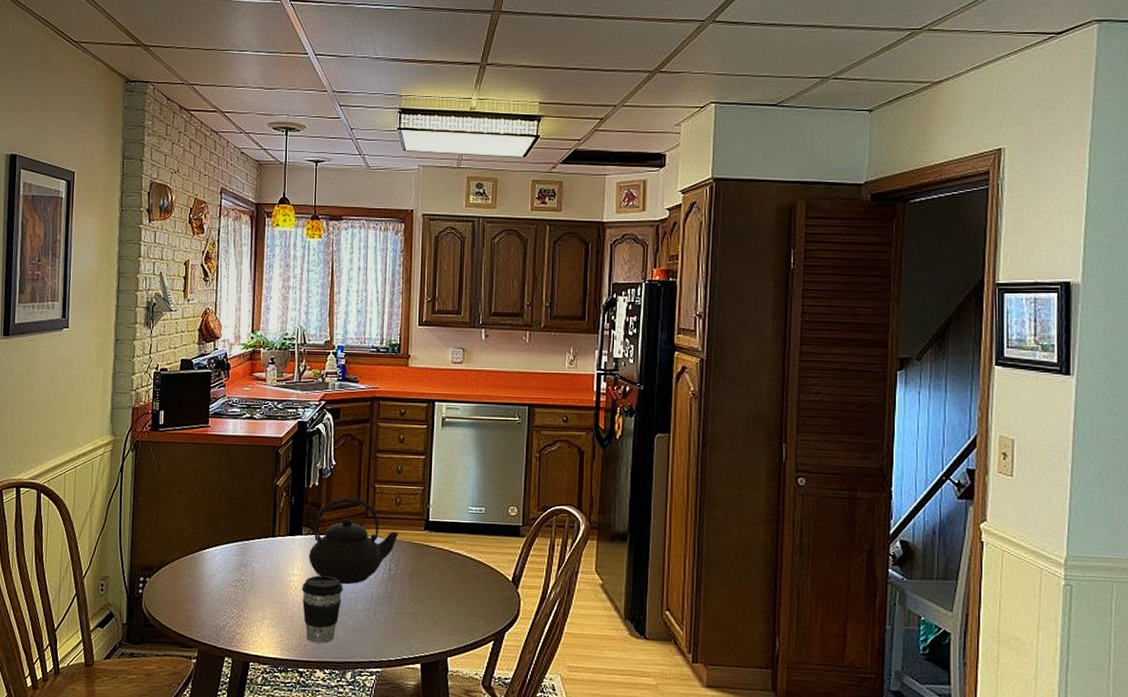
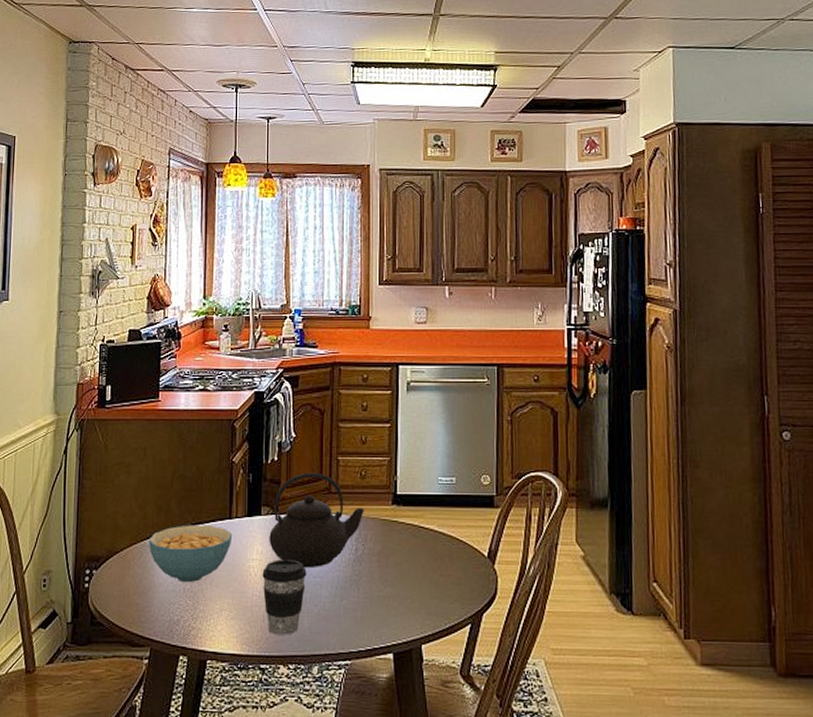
cereal bowl: none [198,541,275,593] -> present [149,525,233,583]

